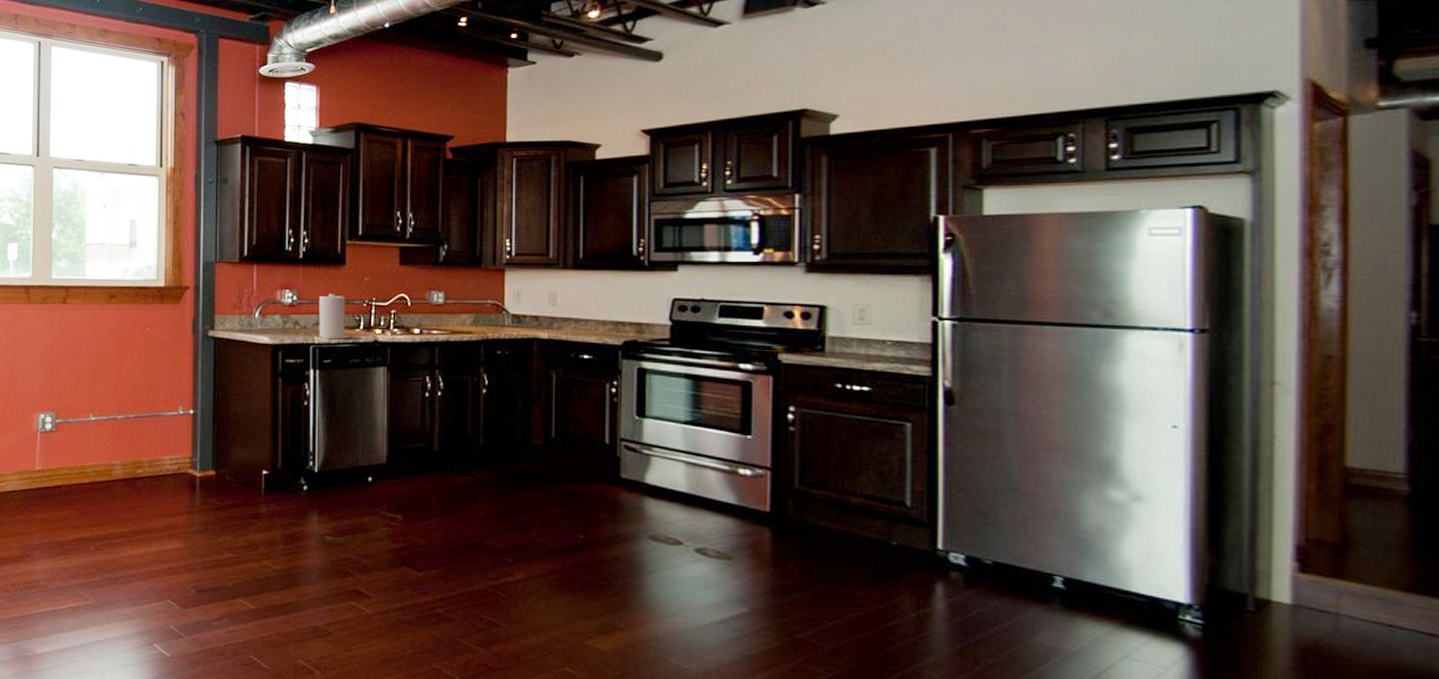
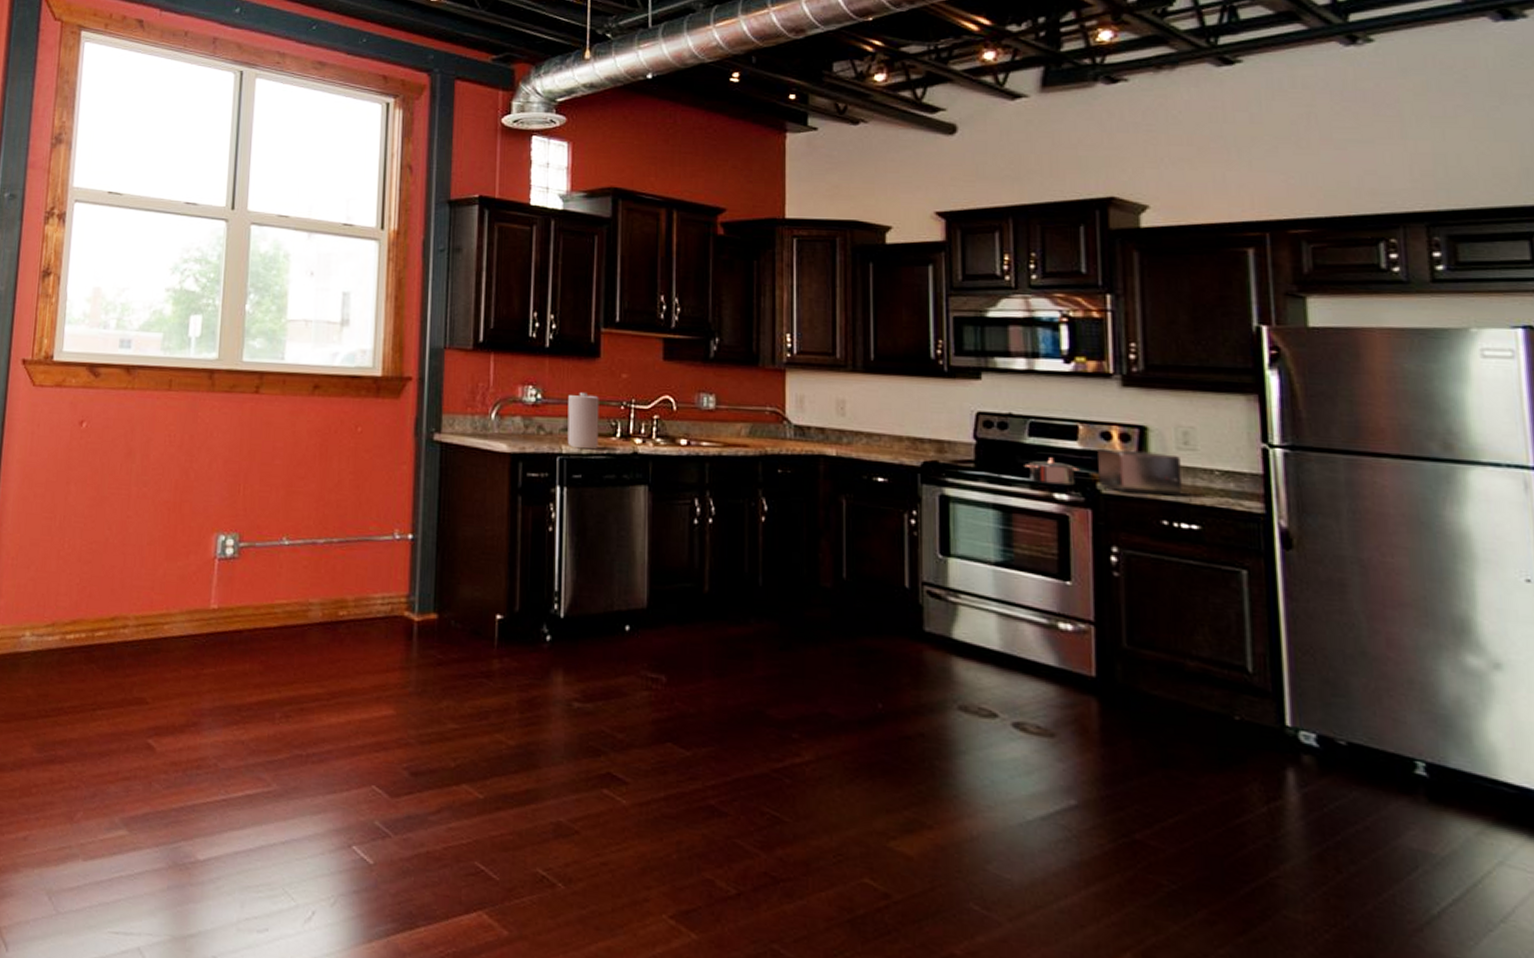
cooking pot: none [712,334,764,358] -> present [1022,457,1080,487]
toaster: none [780,325,856,363] -> present [1098,448,1182,496]

